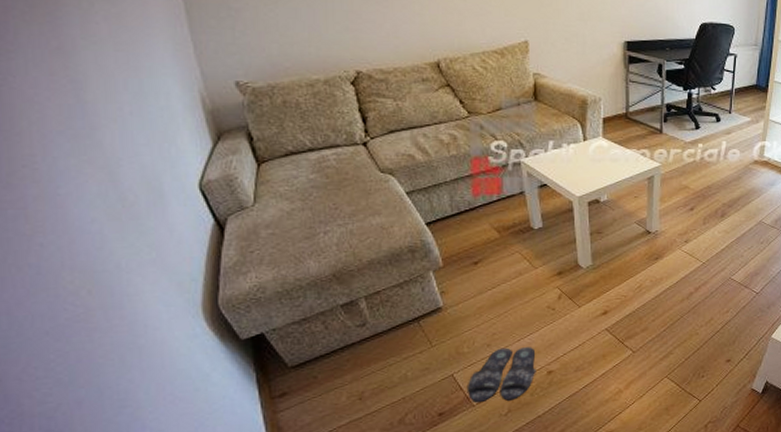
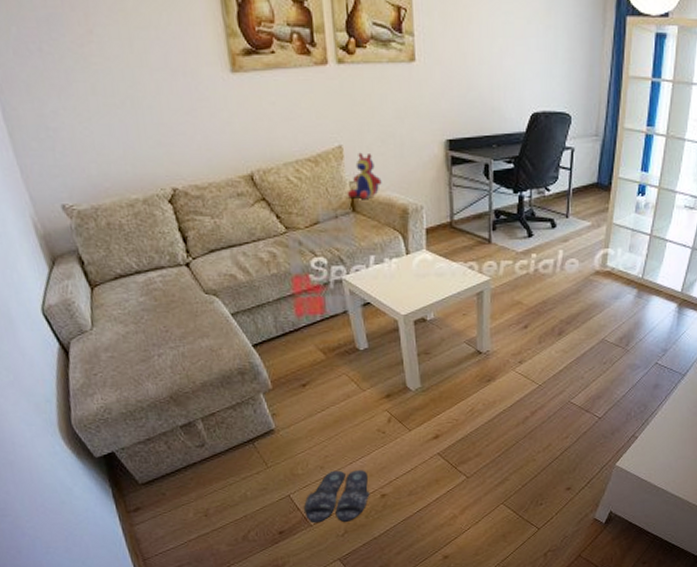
stuffed animal: none [530,48,564,90] -> present [347,152,382,200]

